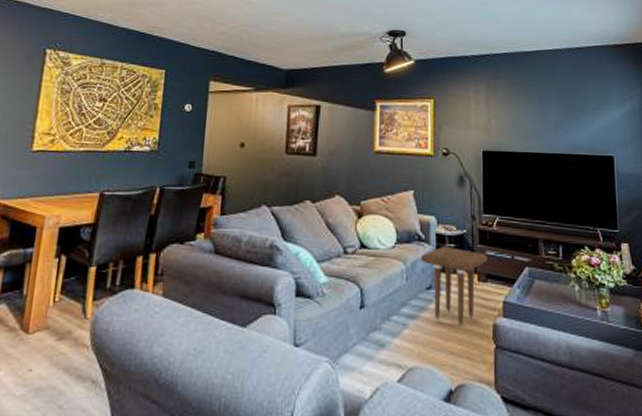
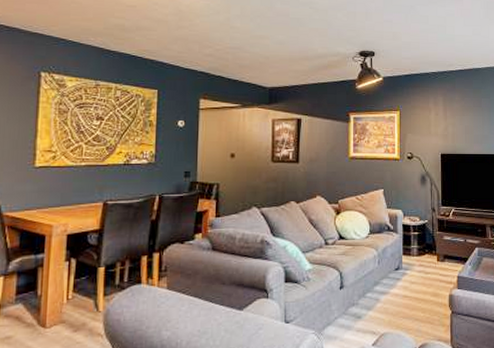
side table: present [421,246,487,327] -> none [391,234,445,298]

